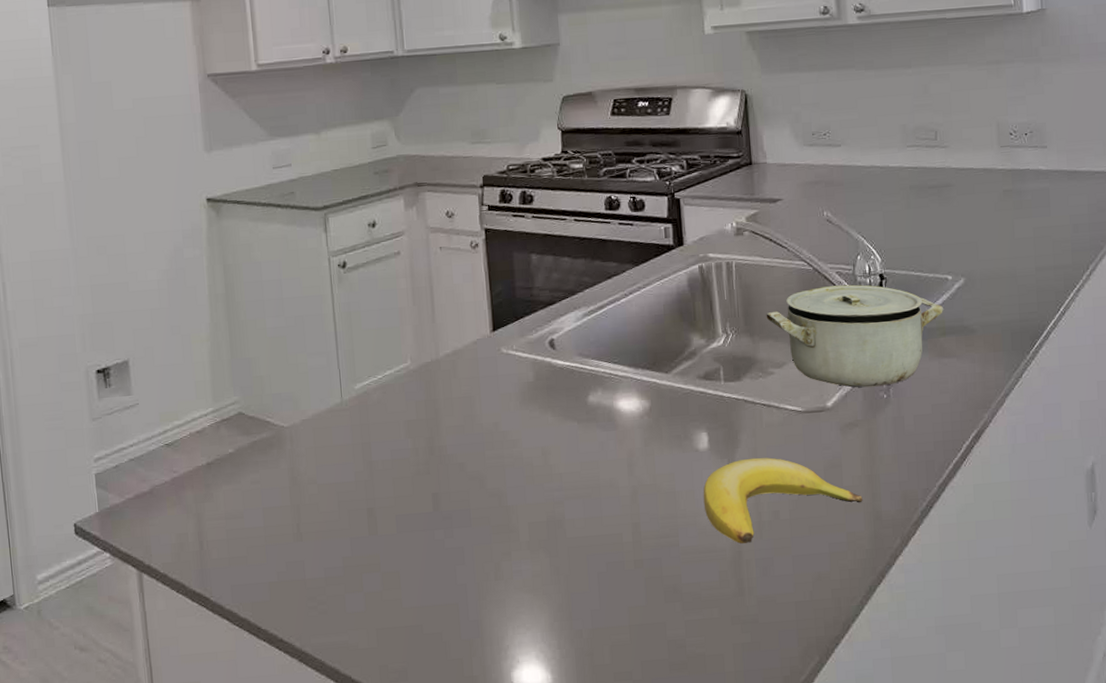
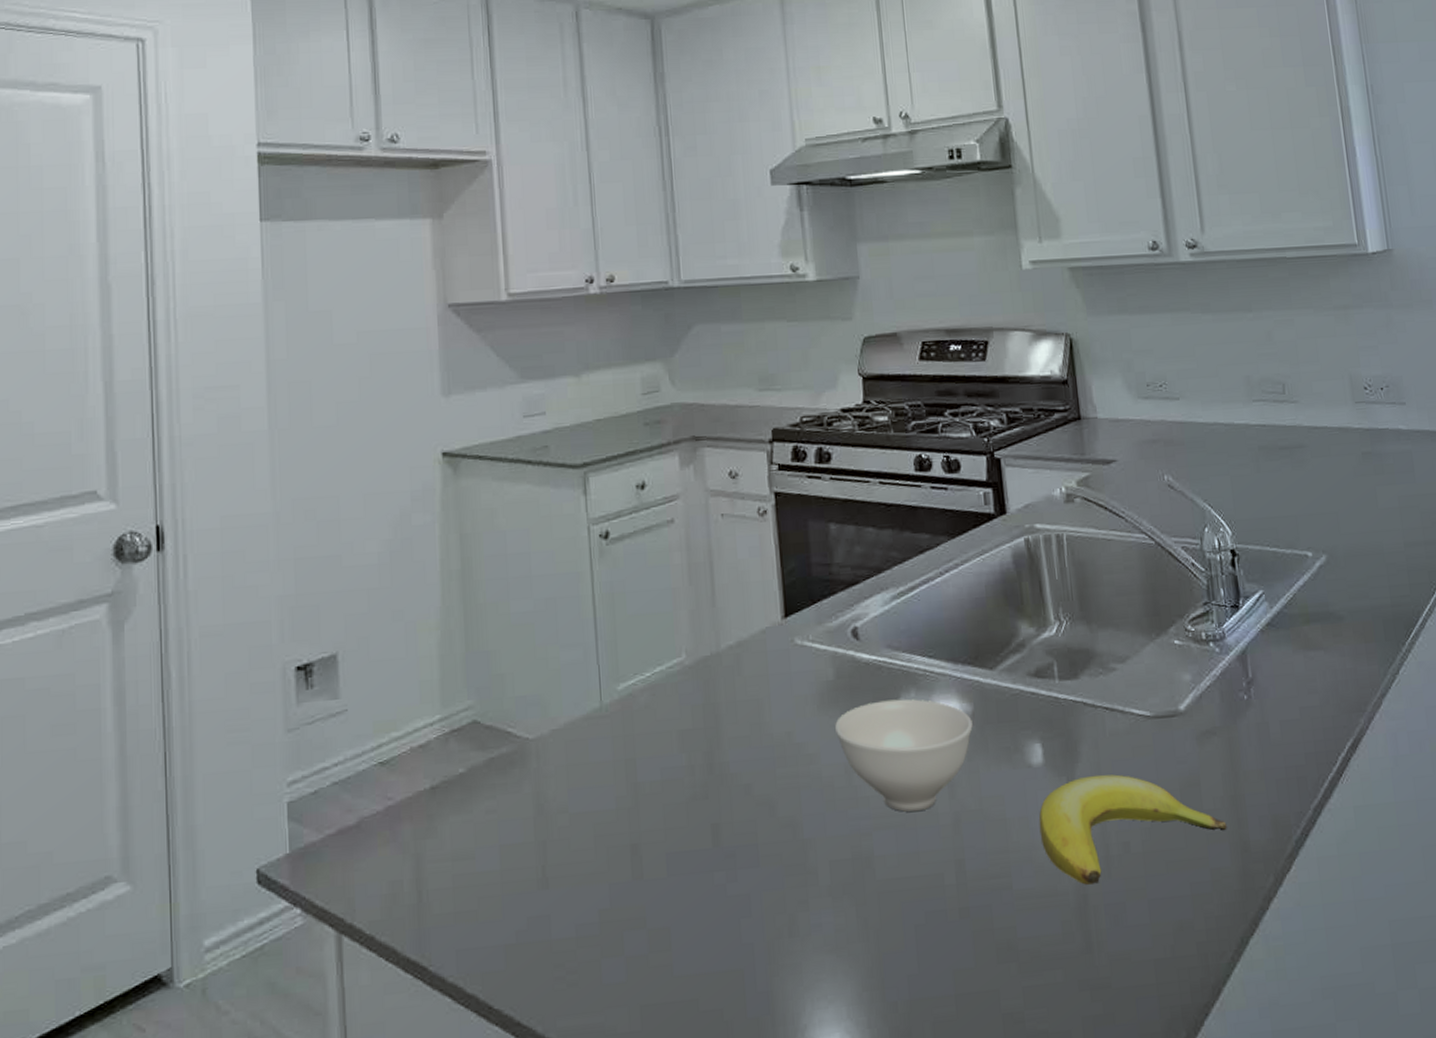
bowl: none [533,396,650,486] -> present [834,699,973,812]
cooking pot: present [766,284,943,387] -> none [1104,562,1305,687]

